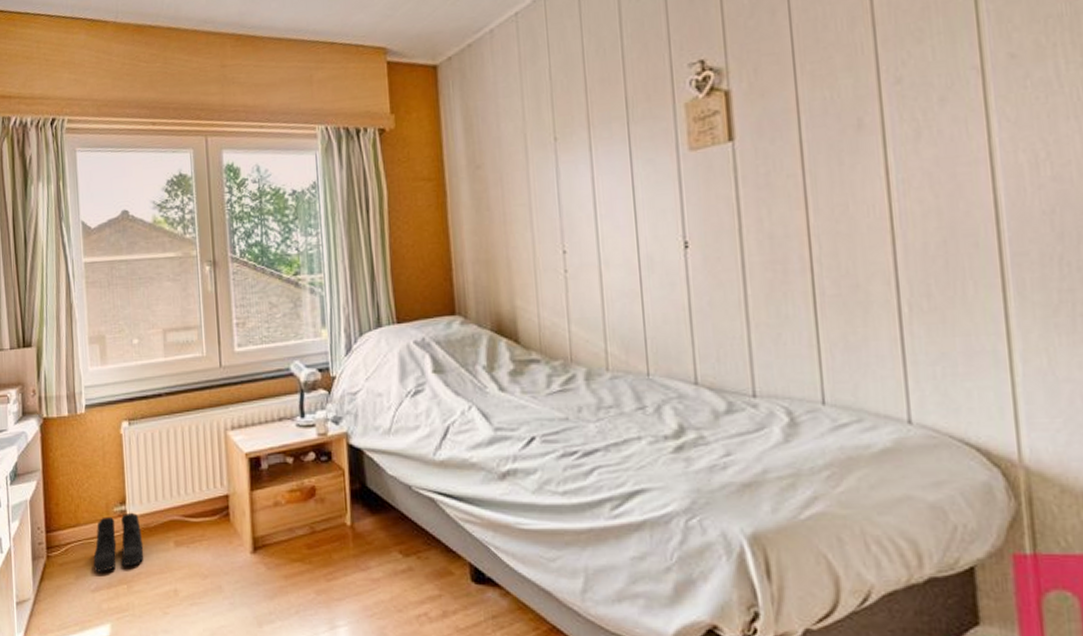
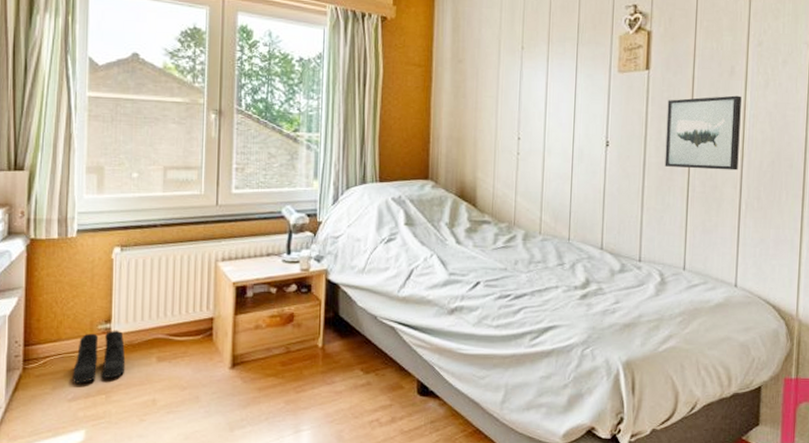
wall art: none [766,156,889,266] -> present [664,95,741,171]

